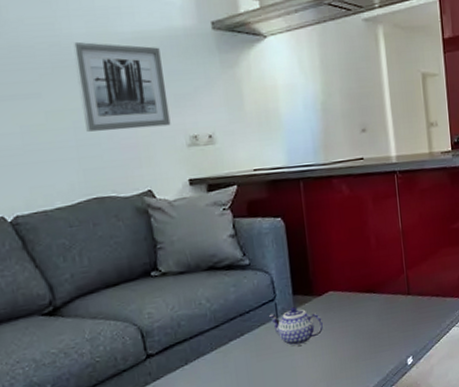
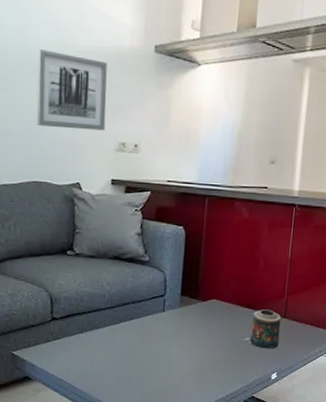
teapot: present [268,306,324,347] -> none [156,305,203,340]
candle: none [370,289,408,334] -> present [243,309,282,349]

